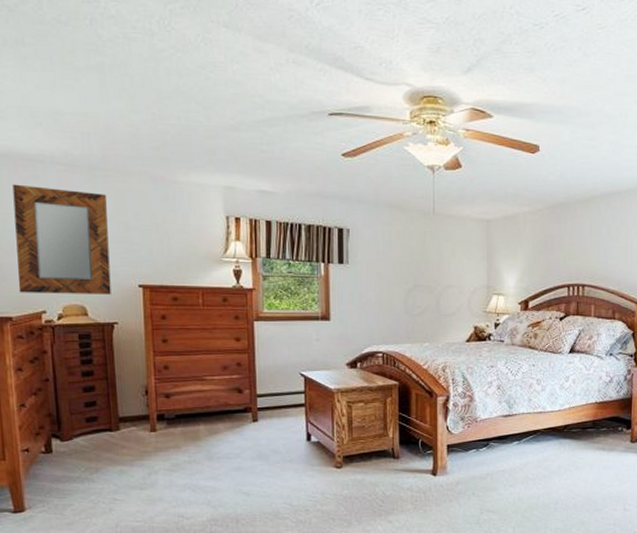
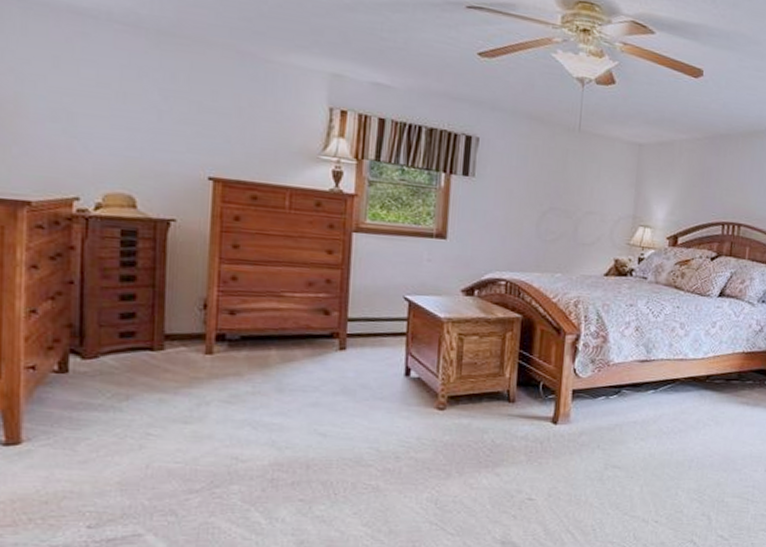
home mirror: present [12,184,111,295] -> none [44,39,177,186]

